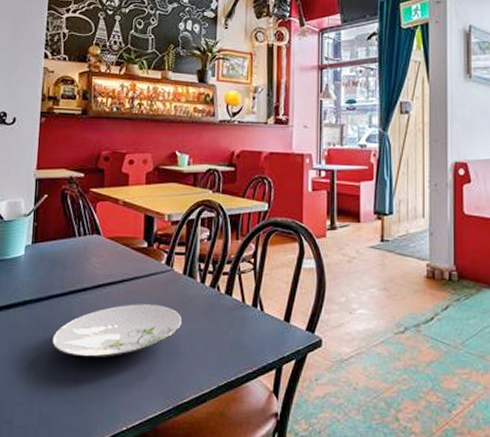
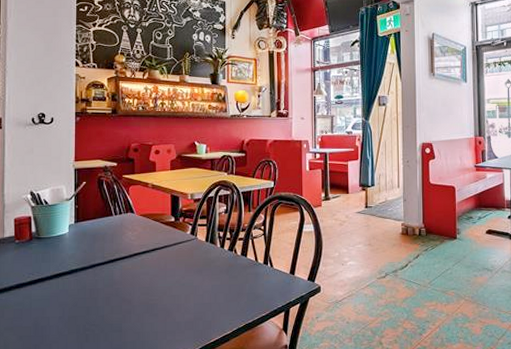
plate: present [52,304,183,357] -> none [97,267,207,312]

